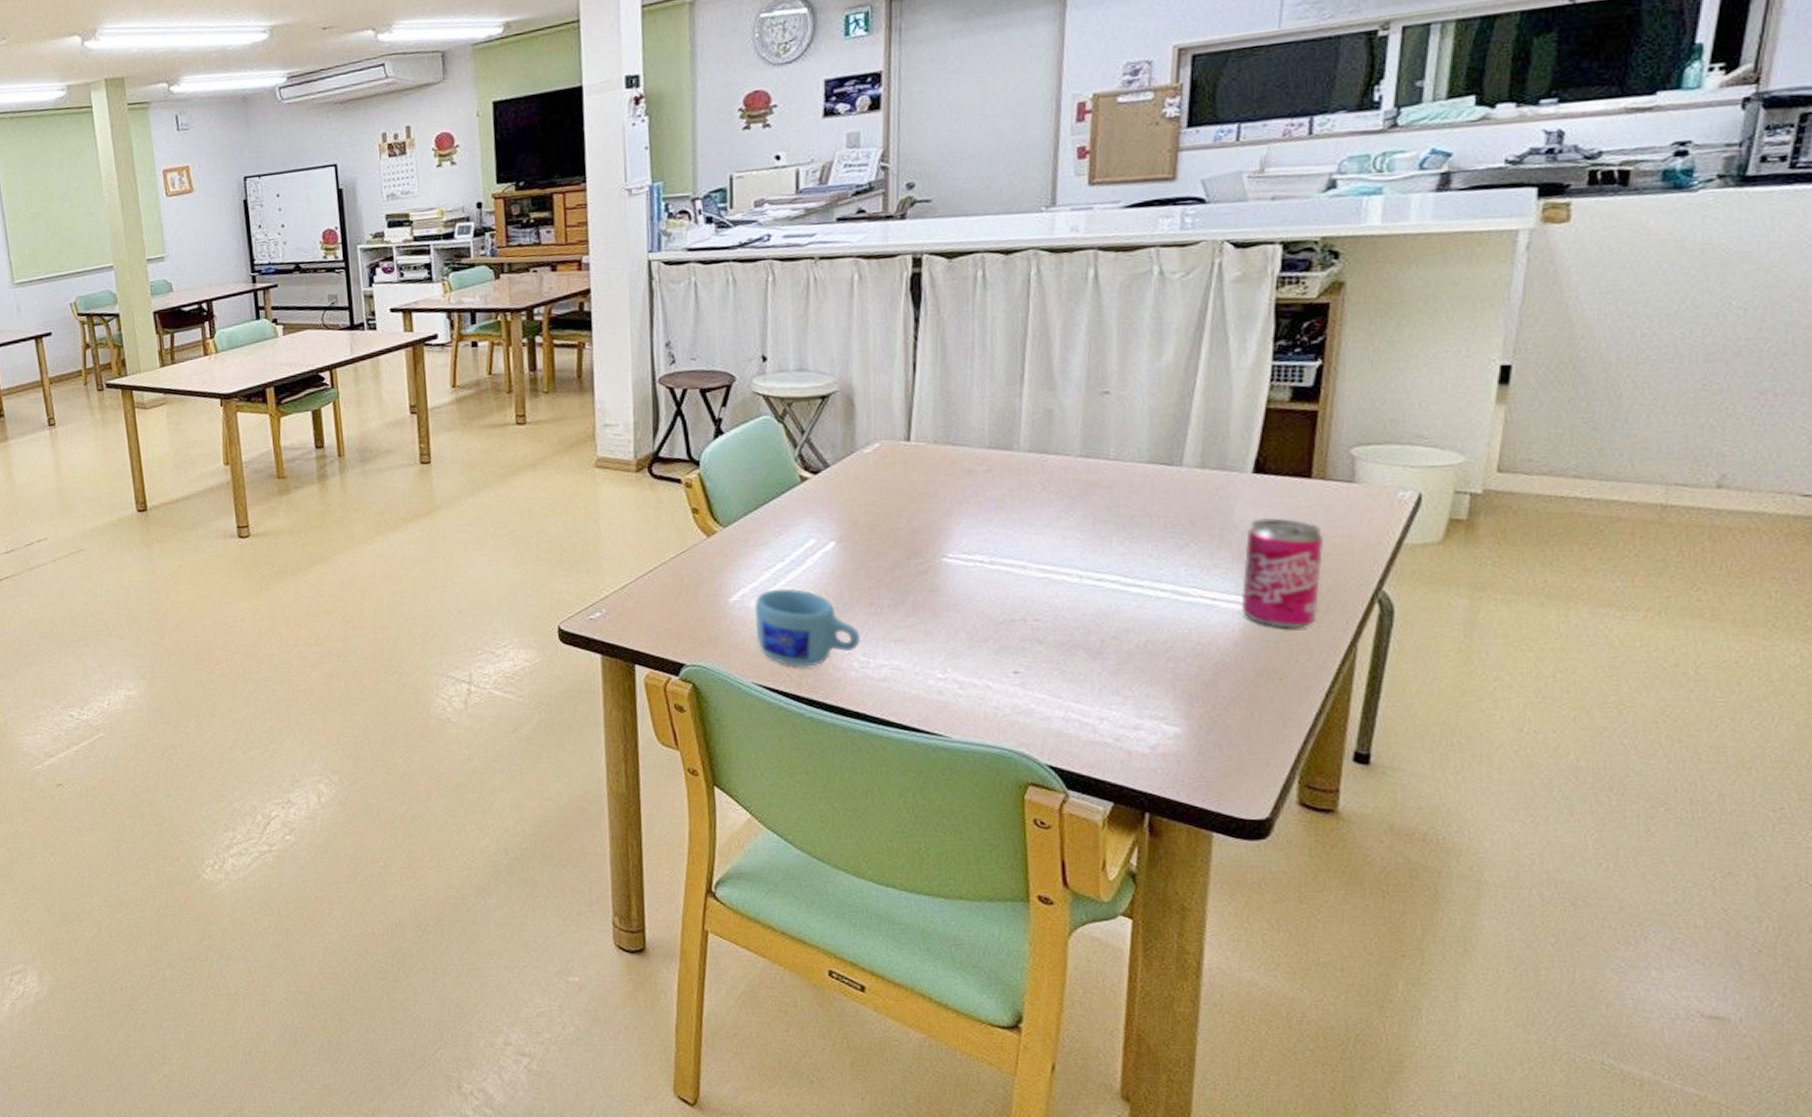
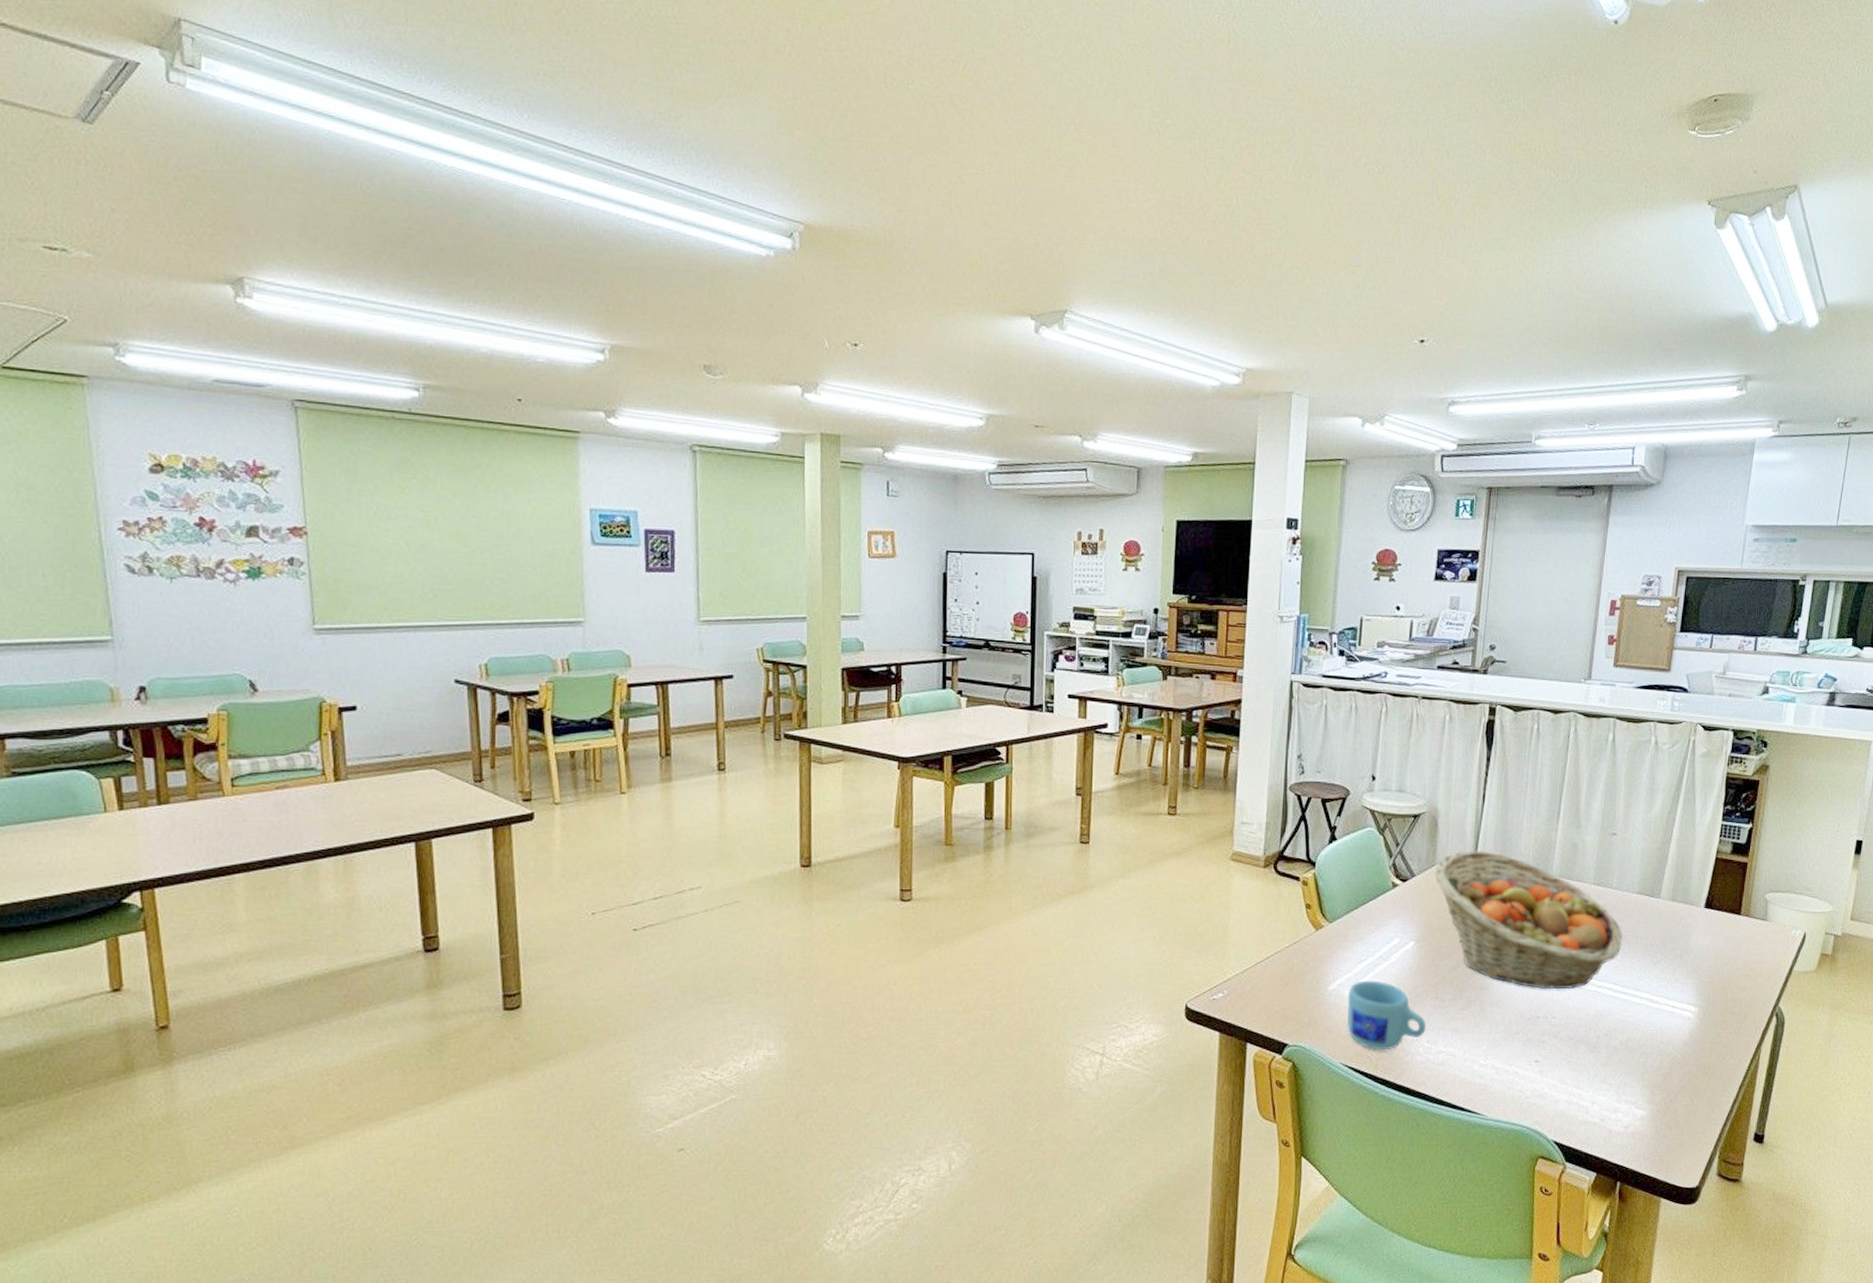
fruit basket: none [855,429,1129,588] -> present [1434,849,1622,990]
beverage can: present [1241,518,1323,630] -> none [1690,945,1745,1034]

